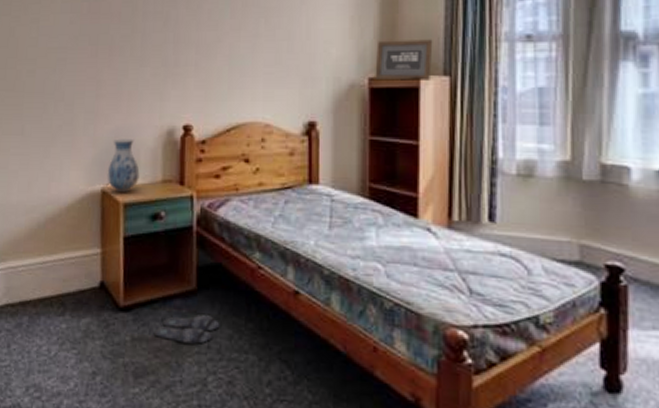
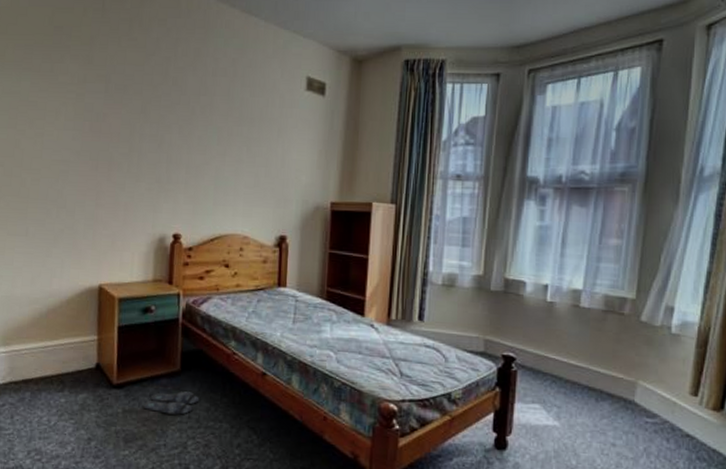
vase: present [107,138,140,192] -> none [104,242,134,289]
picture frame: present [375,39,433,81] -> none [336,172,384,207]

